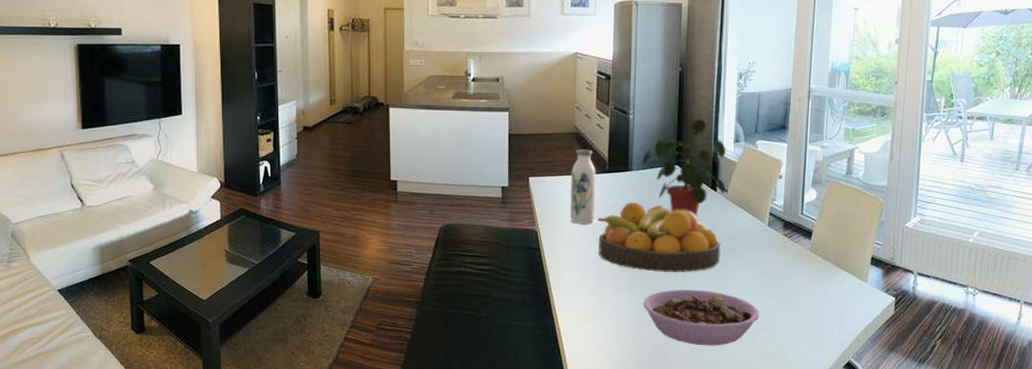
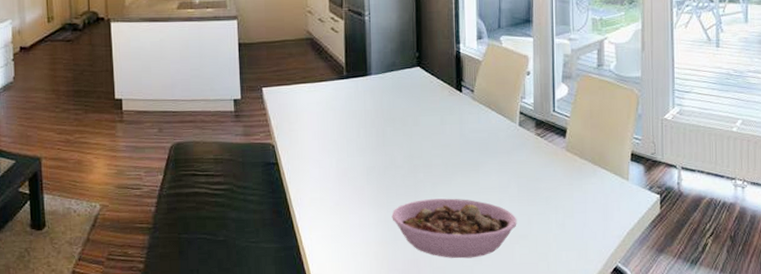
water bottle: present [569,149,596,225] -> none [307,55,335,135]
fruit bowl: present [597,202,721,273] -> none [337,108,471,182]
potted plant: present [642,118,726,216] -> none [381,16,472,119]

